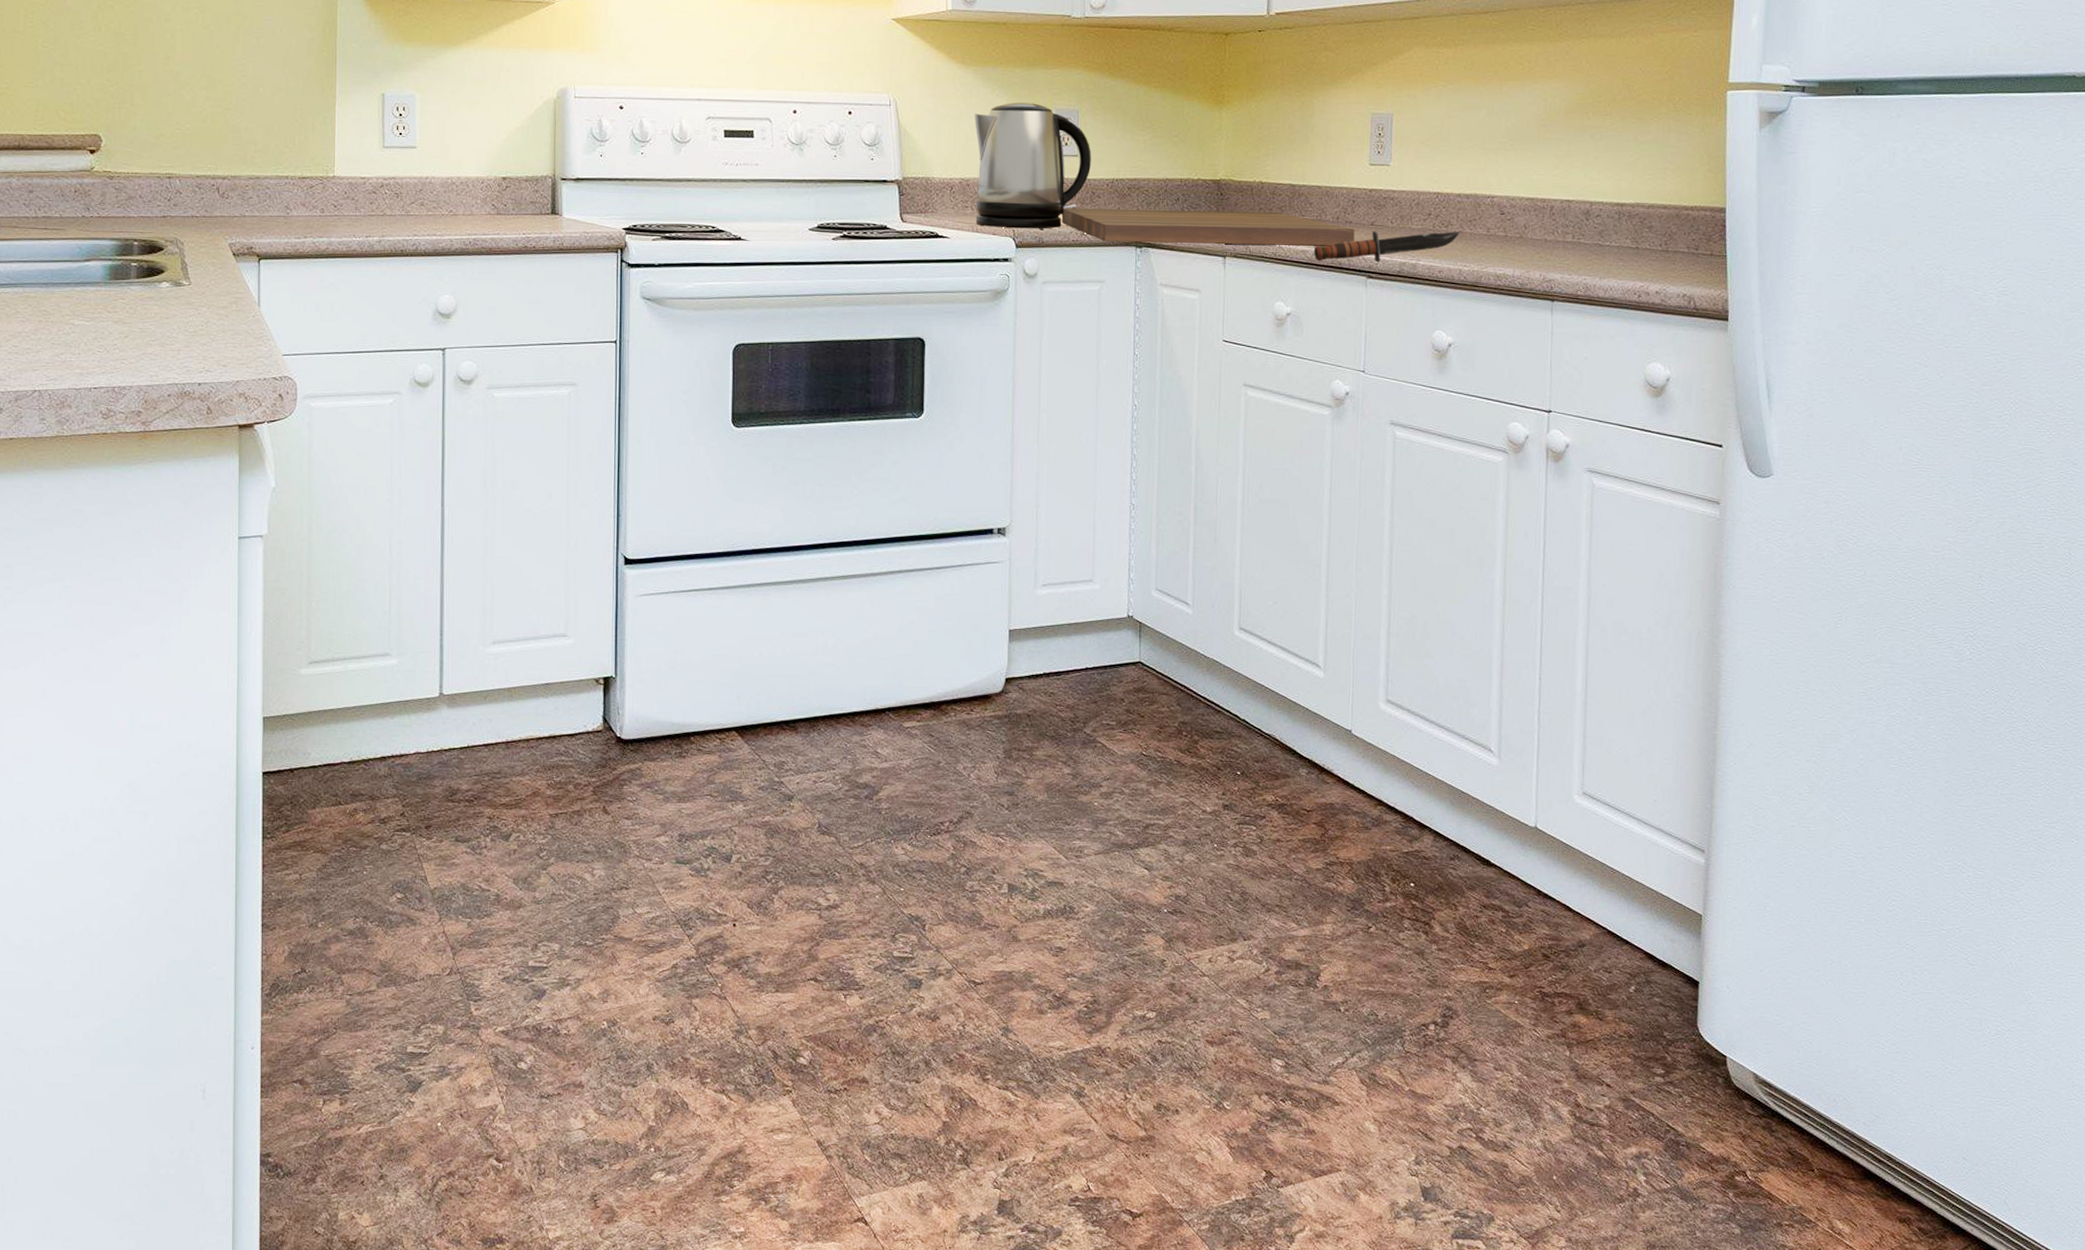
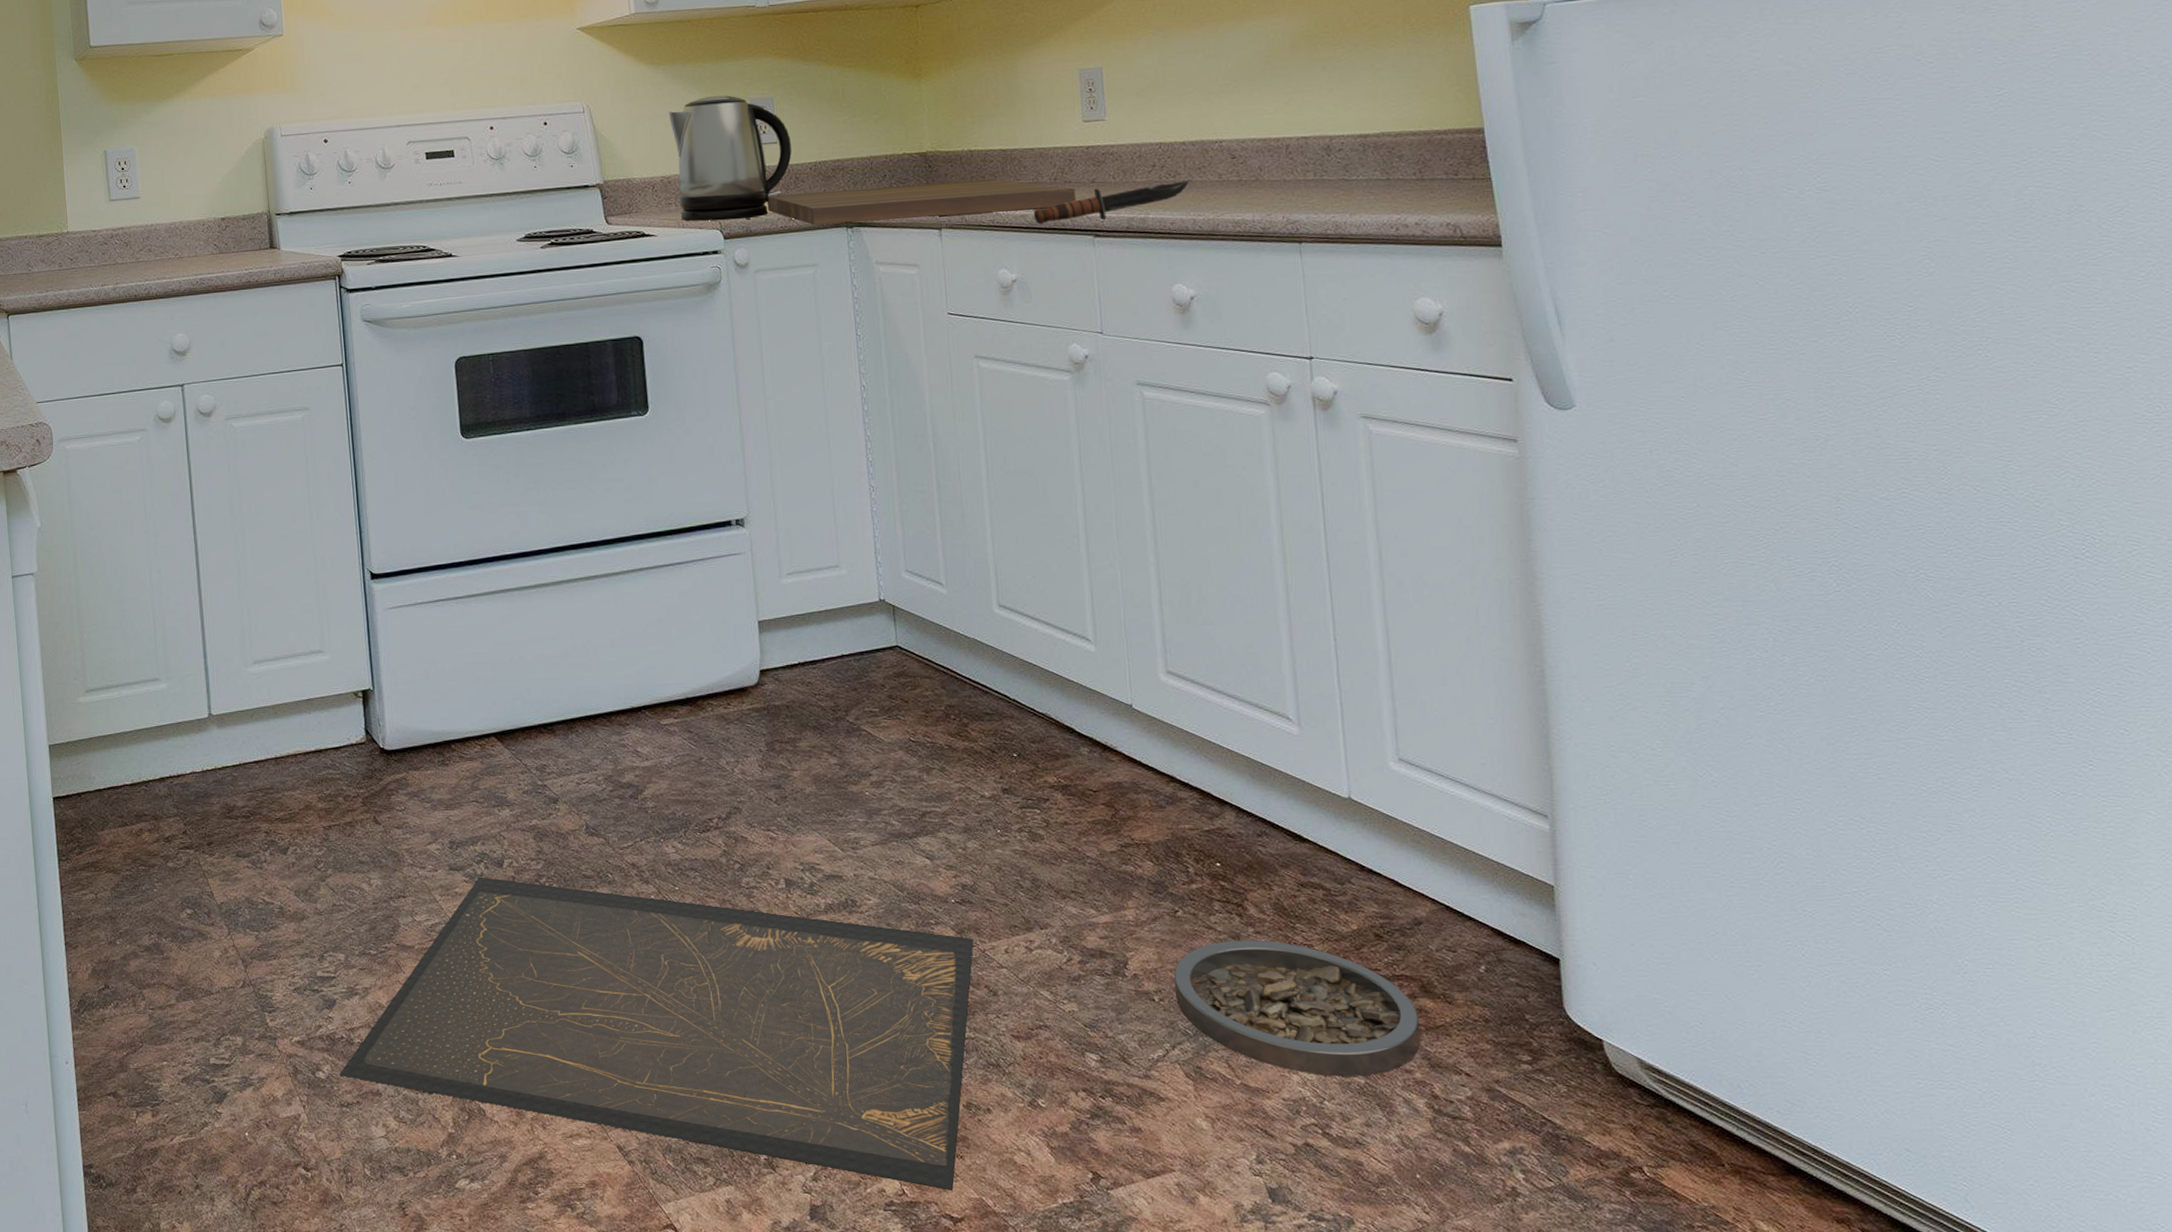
doormat: none [541,871,1181,1187] -> present [339,876,974,1190]
pet bowl: none [1360,956,1573,1085] -> present [1174,940,1421,1077]

